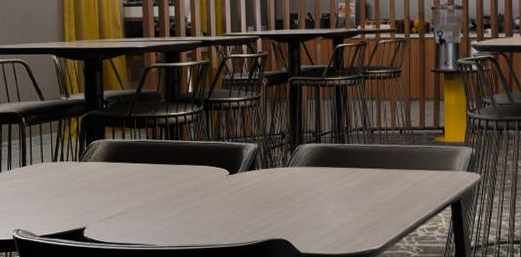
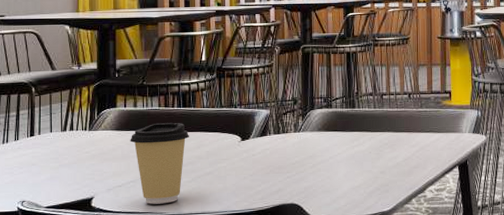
coffee cup: none [119,154,177,236] -> present [130,122,189,204]

